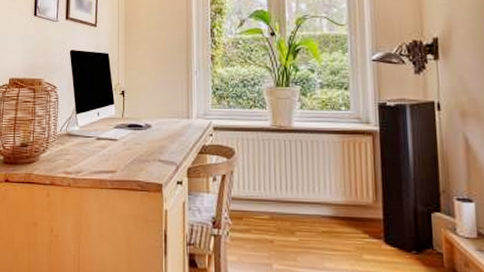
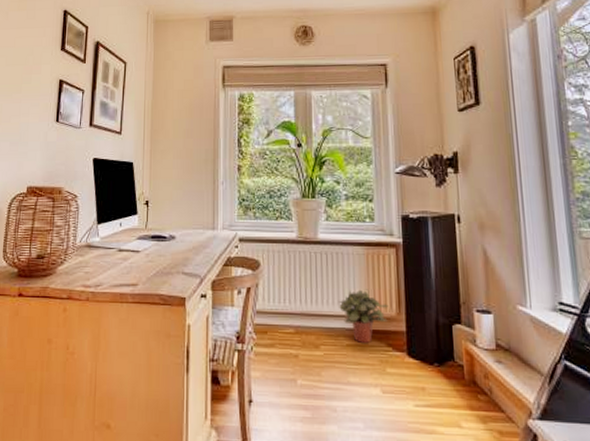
potted plant: none [314,177,365,230] -> present [339,289,389,343]

